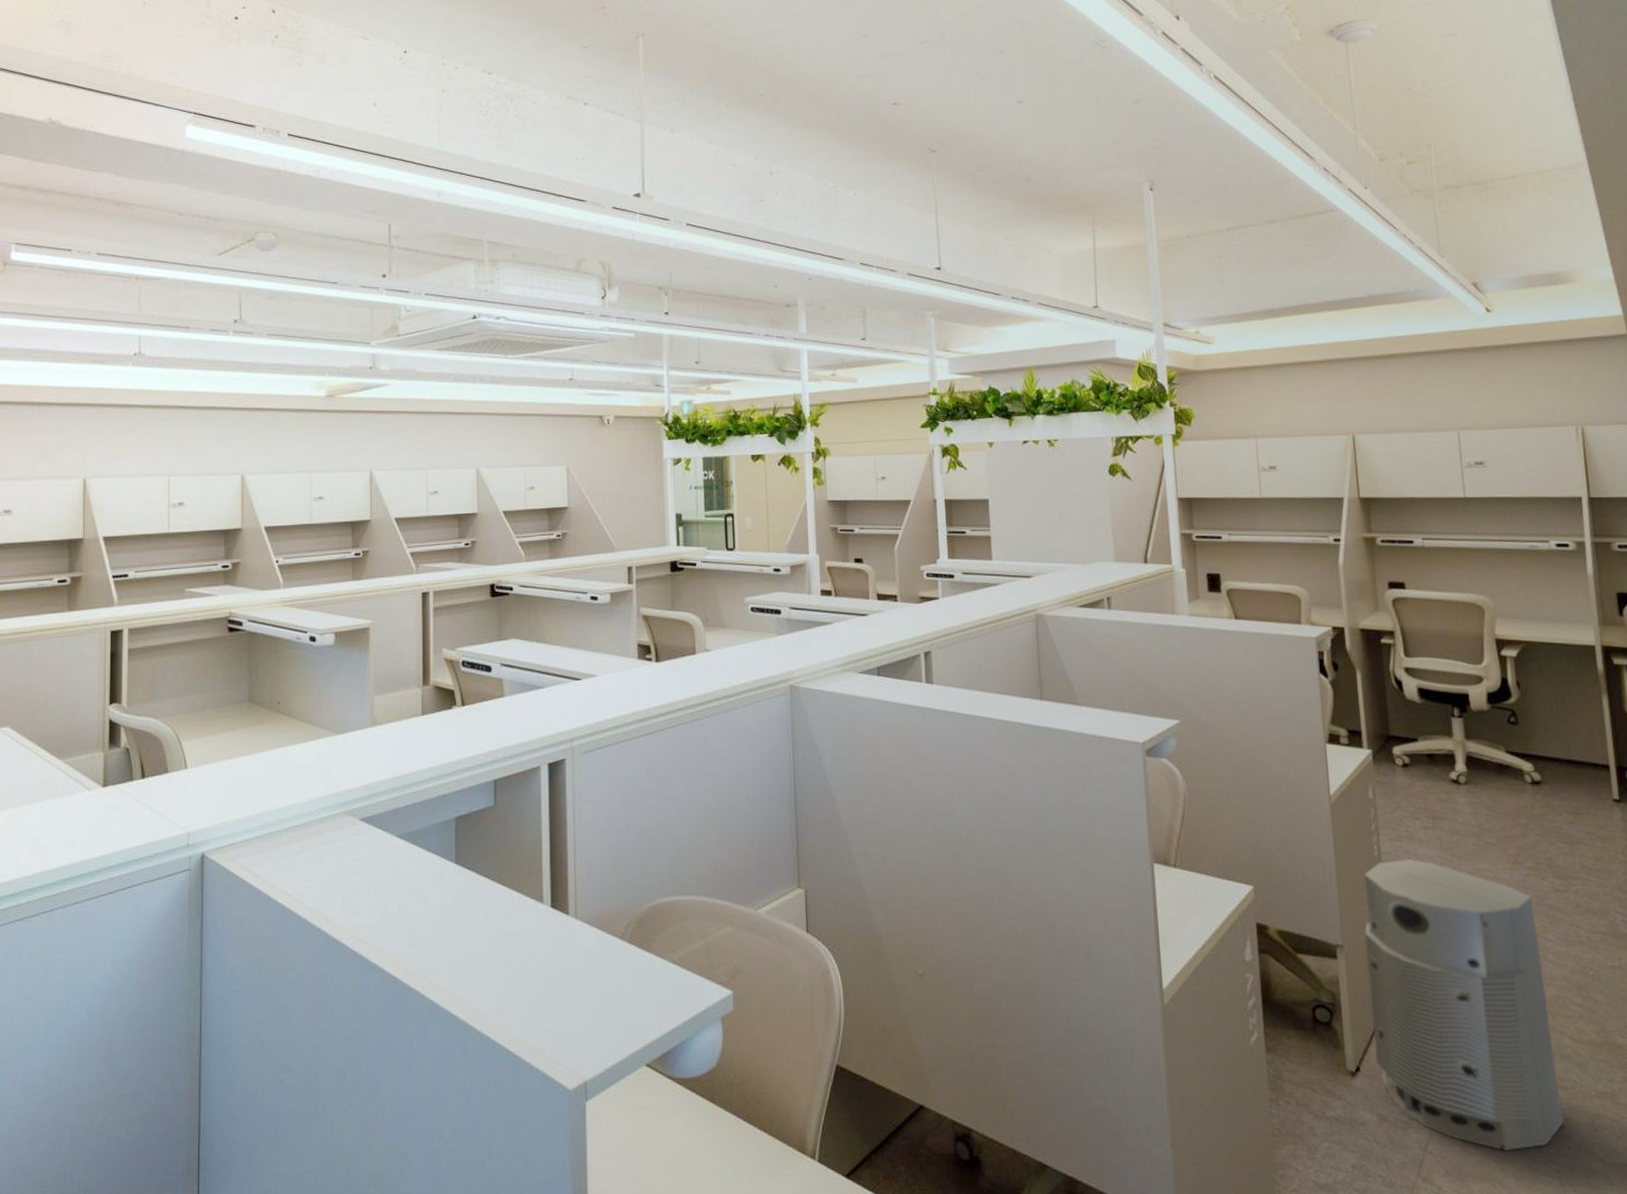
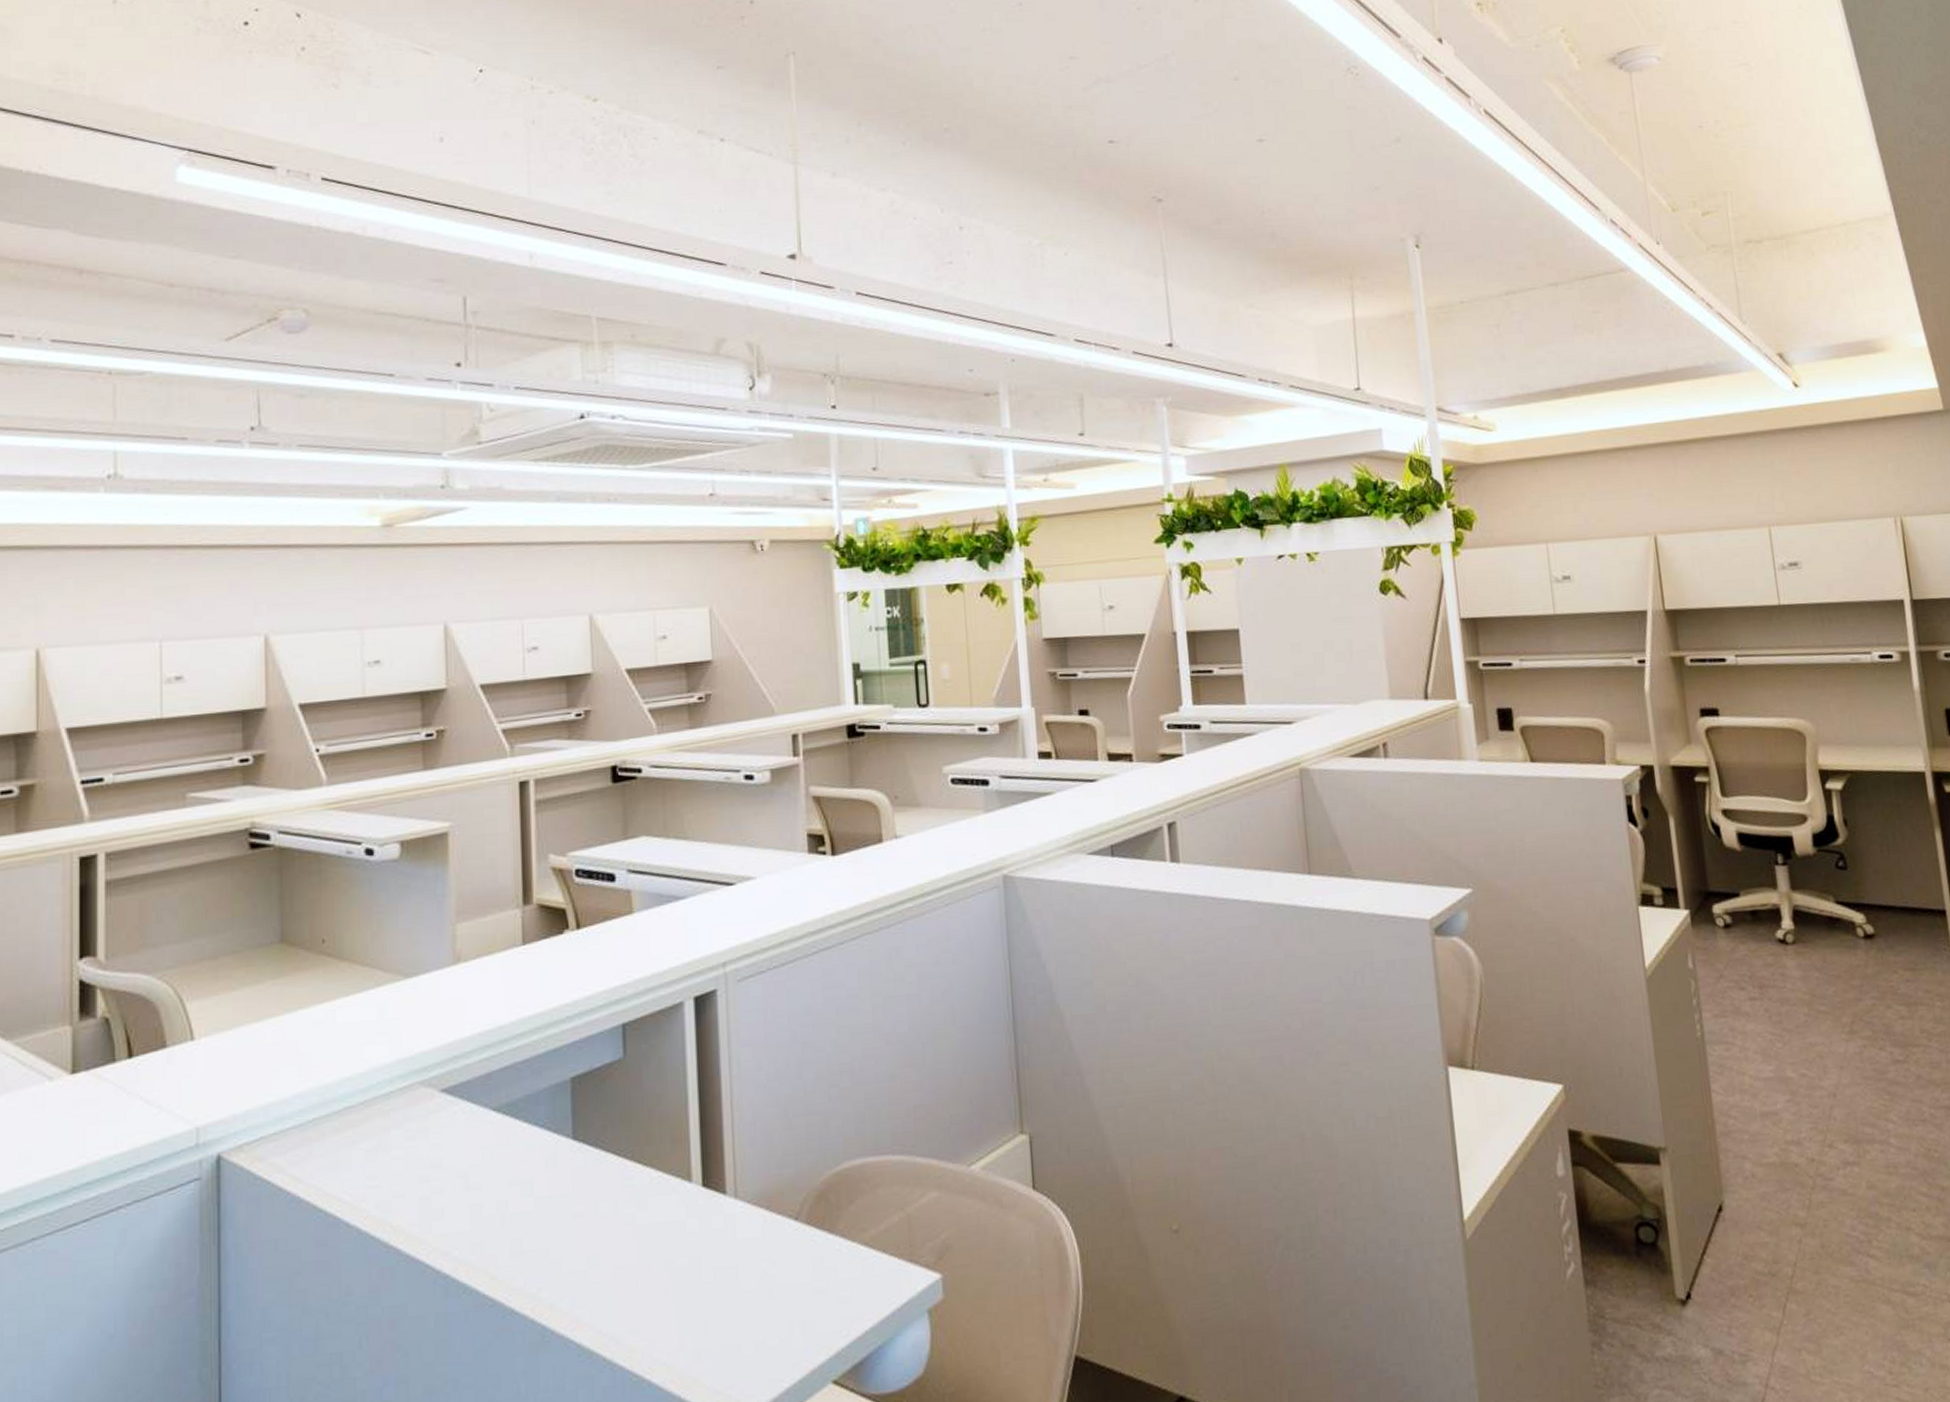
air purifier: present [1364,858,1565,1152] -> none [1687,1037,1915,1377]

